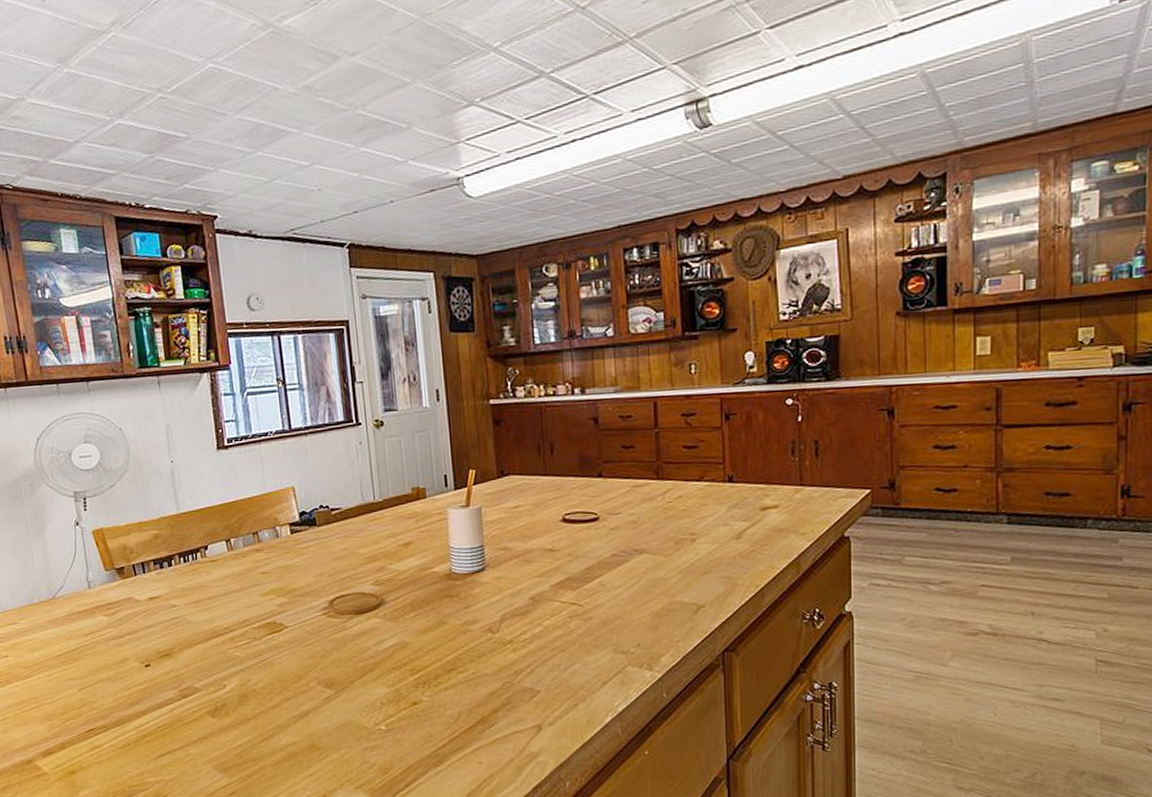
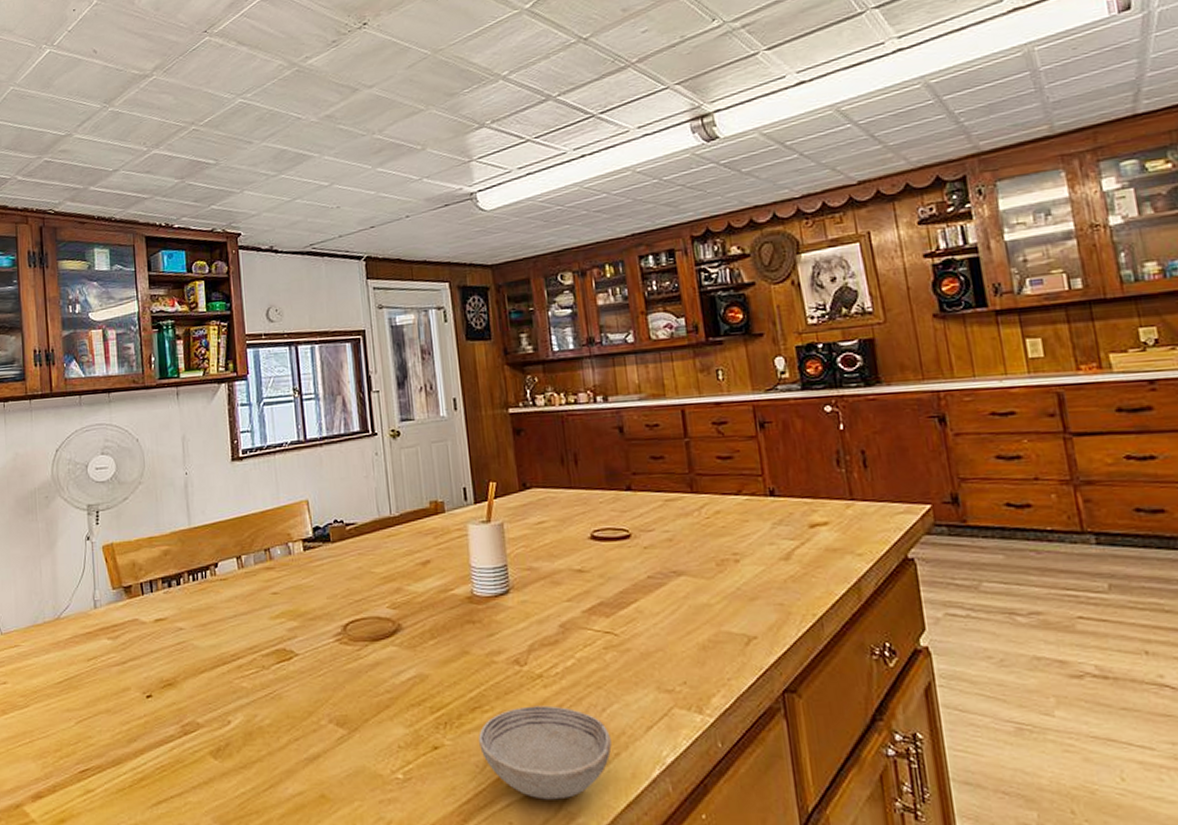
bowl: none [454,666,571,743] -> present [479,705,612,800]

